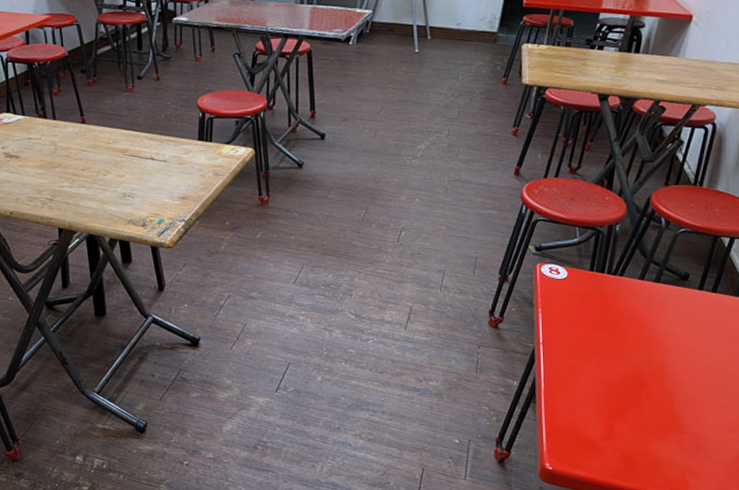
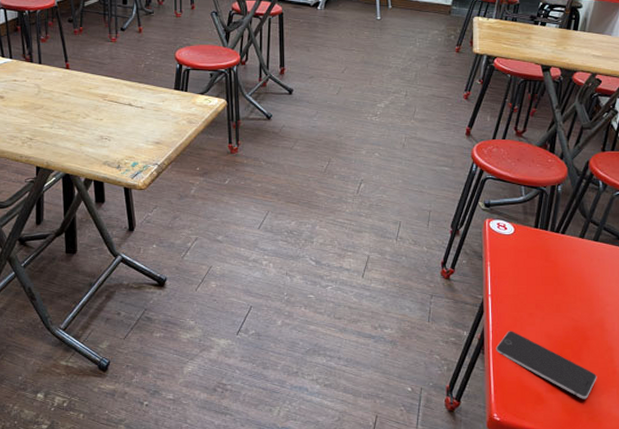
smartphone: none [547,379,656,446] -> present [495,331,597,399]

